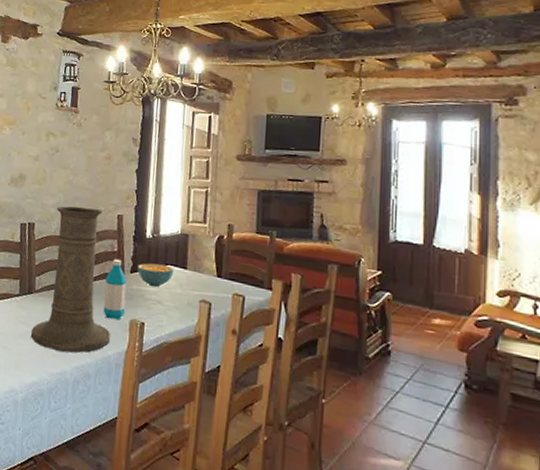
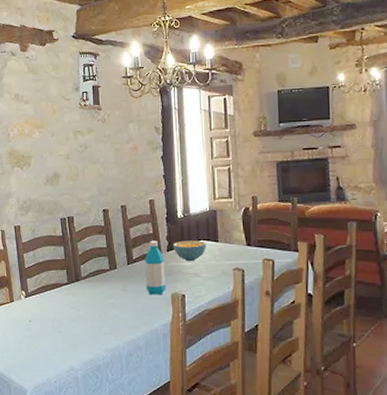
vase: present [30,206,110,353] -> none [82,197,155,329]

